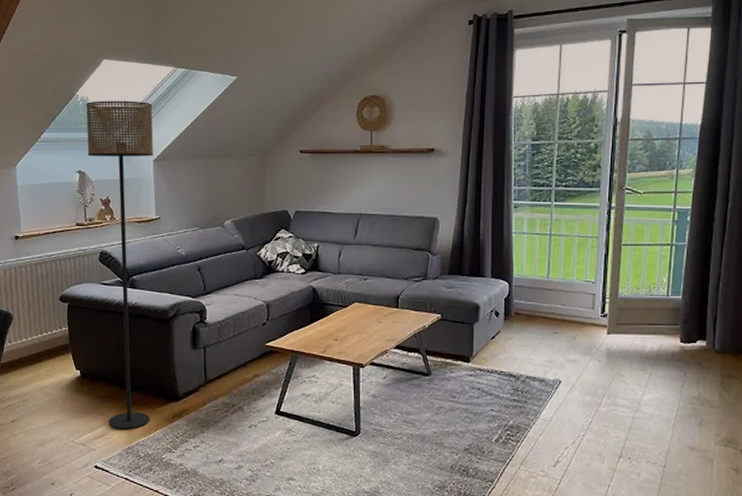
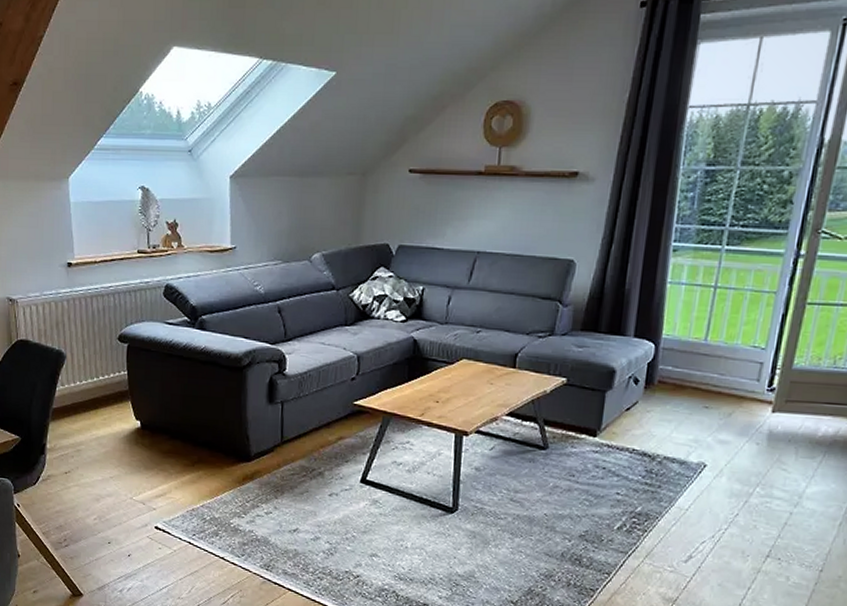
floor lamp: present [86,100,154,430] -> none [151,99,231,490]

